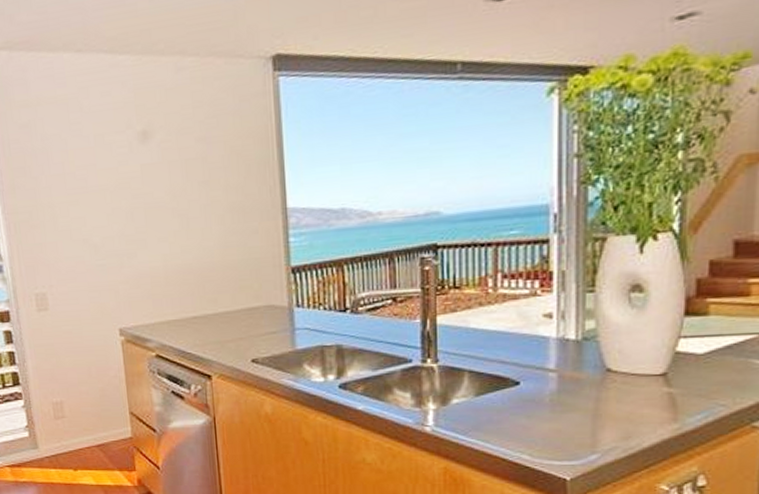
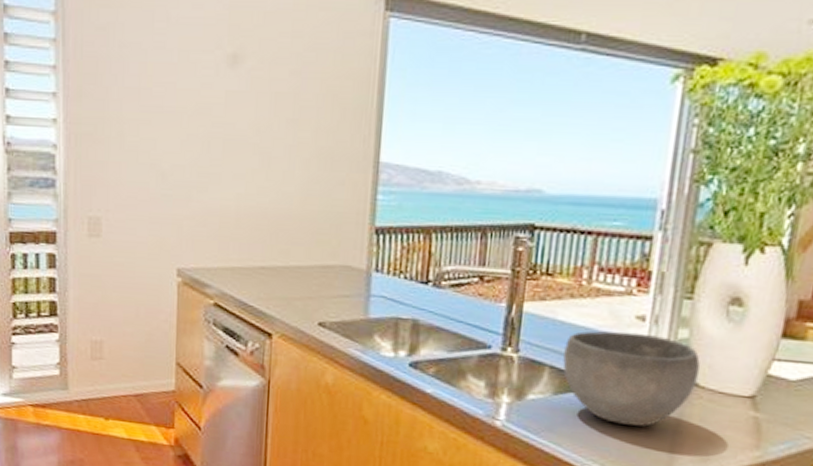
bowl: none [480,329,611,415] -> present [563,331,700,427]

